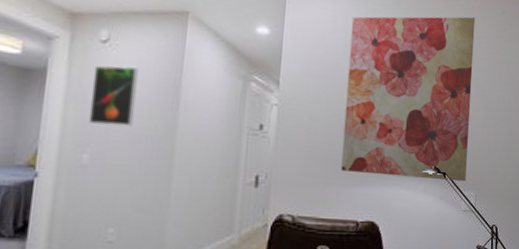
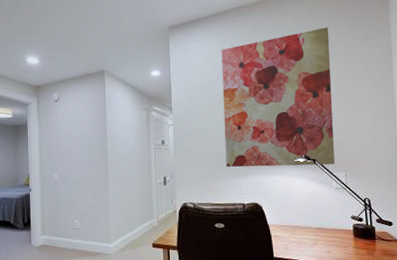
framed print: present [88,65,138,127] -> none [53,115,80,154]

